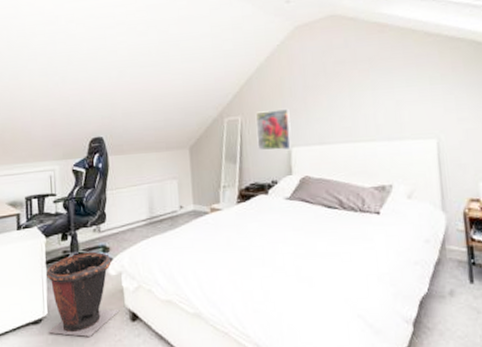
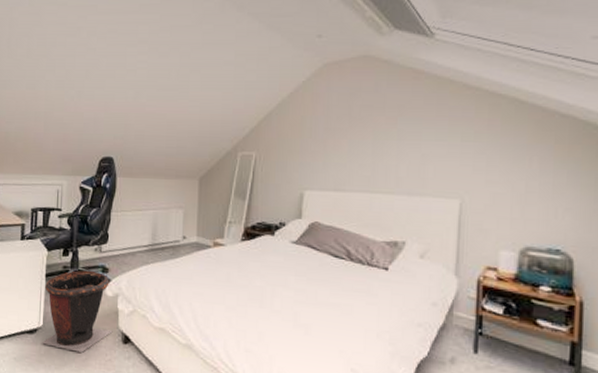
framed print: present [256,109,292,151] -> none [269,149,307,192]

